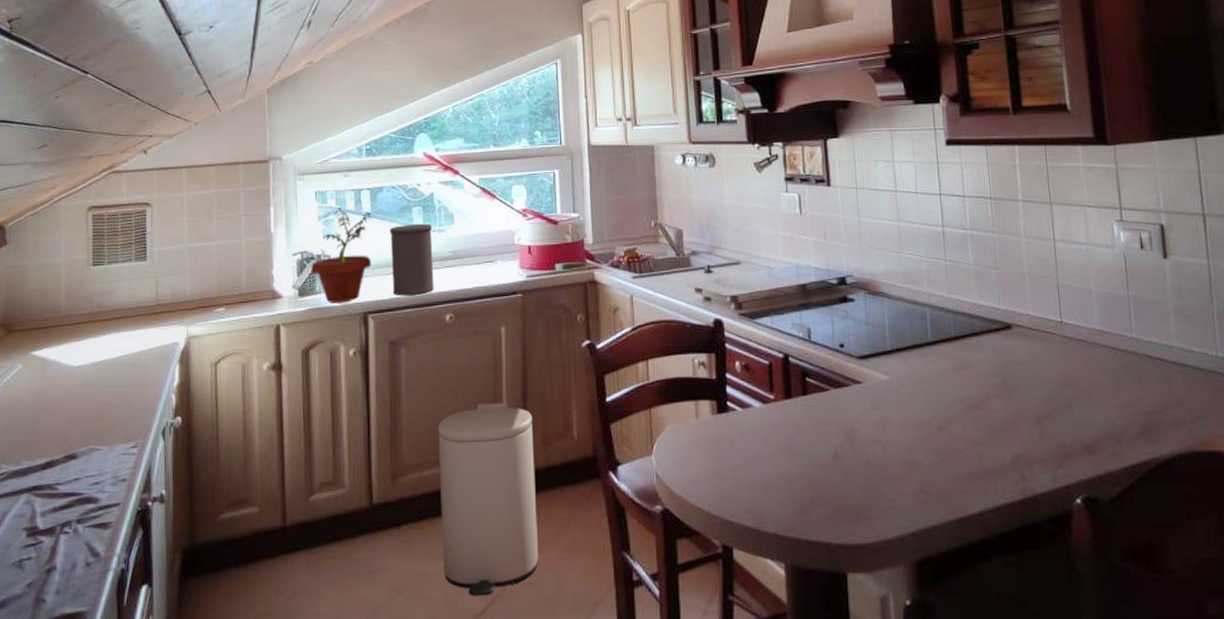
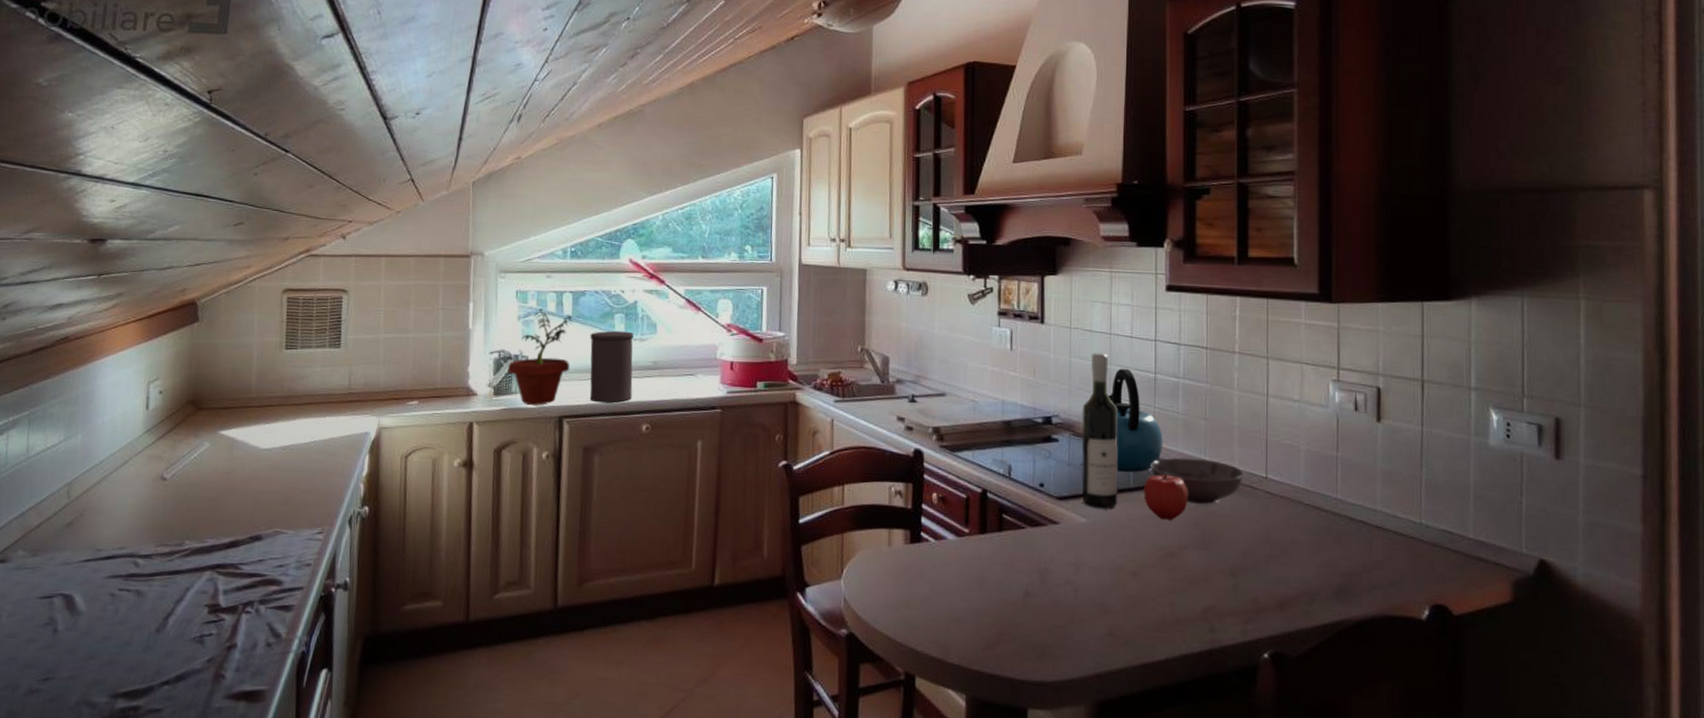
pedal bin: present [438,402,539,596] -> none [624,515,723,705]
bottle: none [874,209,918,365] -> present [1081,352,1118,508]
kettle: none [900,224,958,326] -> present [1109,368,1164,472]
fruit: none [942,324,987,372] -> present [1144,472,1188,521]
bowl: none [947,308,1040,353] -> present [1150,457,1245,504]

